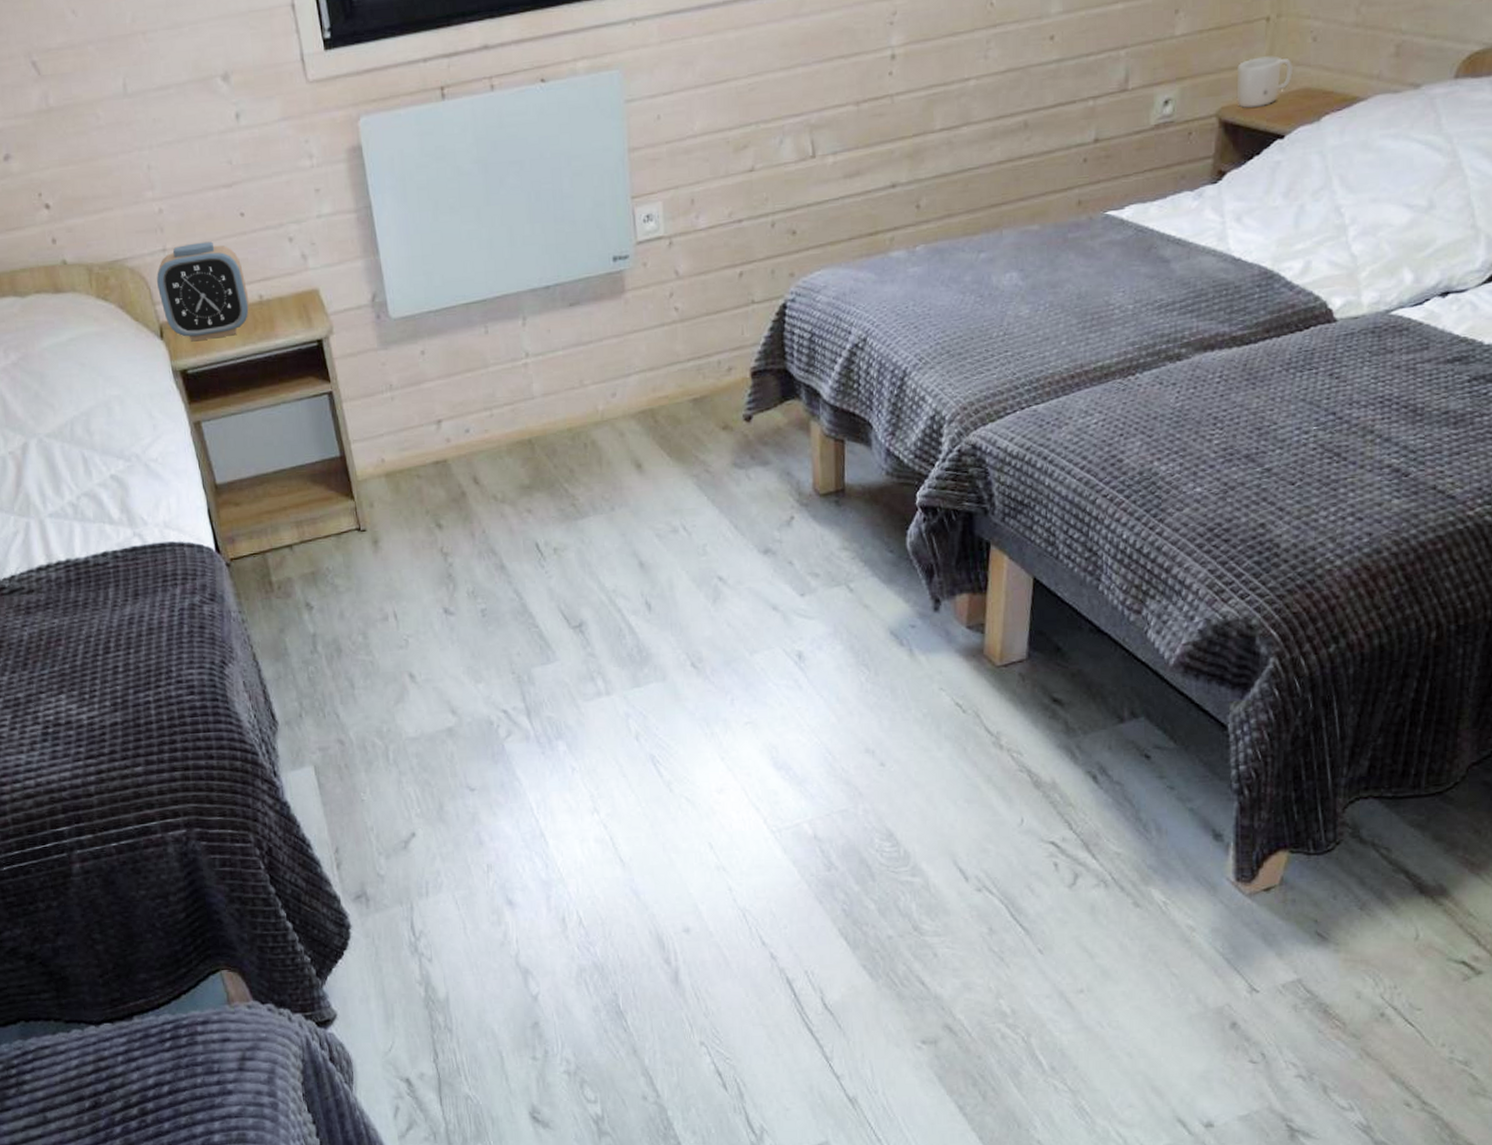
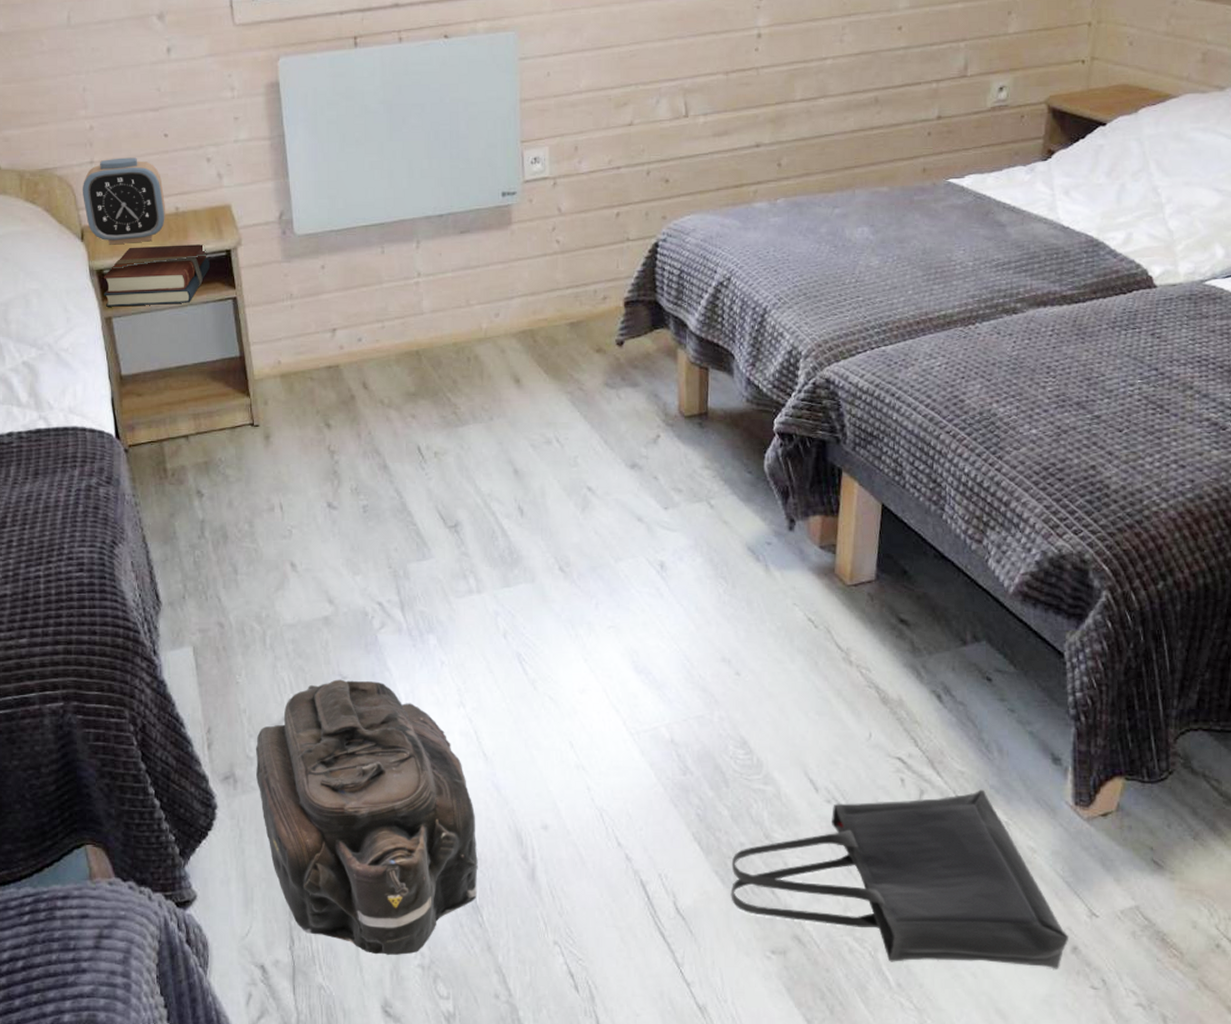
books: none [188,335,302,411] -> present [104,244,211,307]
duffel bag: none [385,791,620,1064] -> present [255,679,478,955]
tote bag: none [879,870,1228,1047] -> present [730,789,1069,969]
mug: present [1236,55,1293,109] -> none [1063,55,1112,99]

